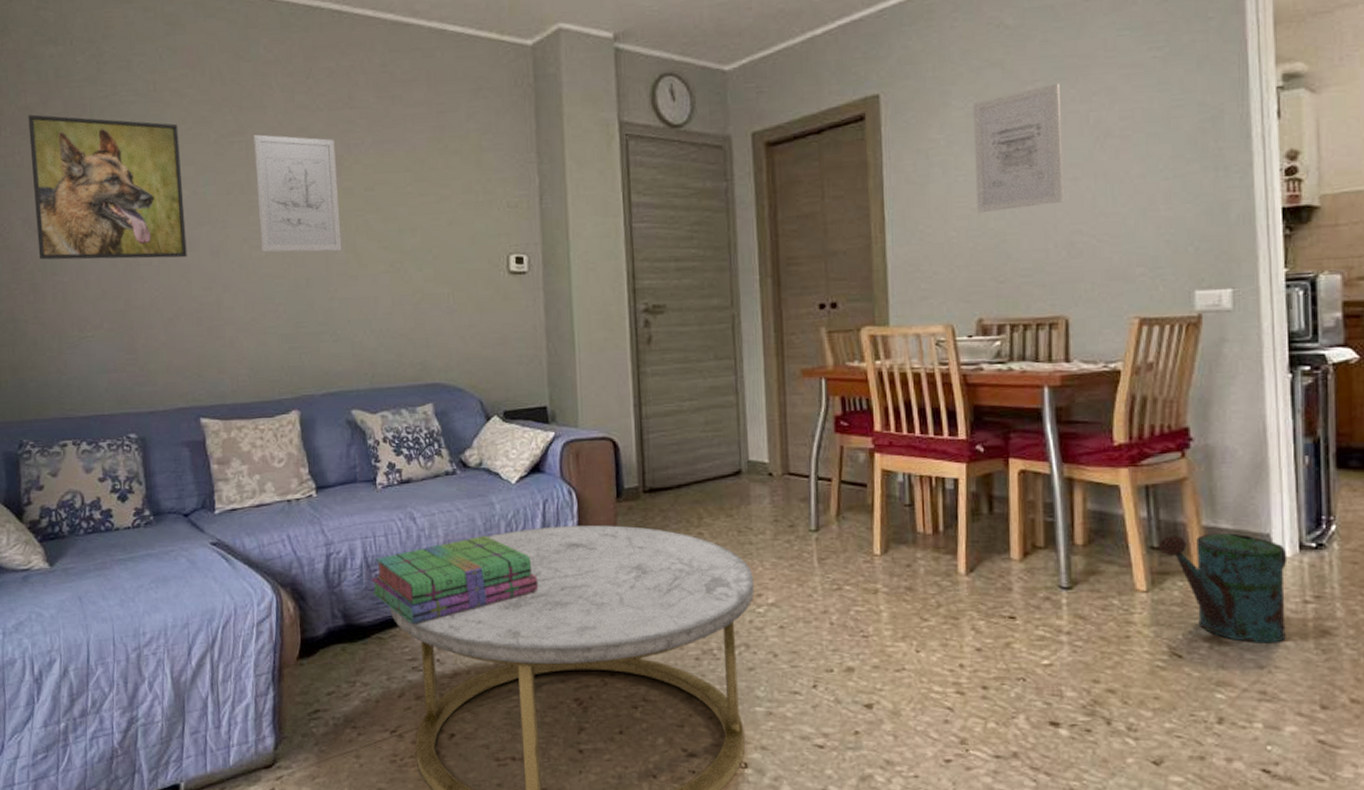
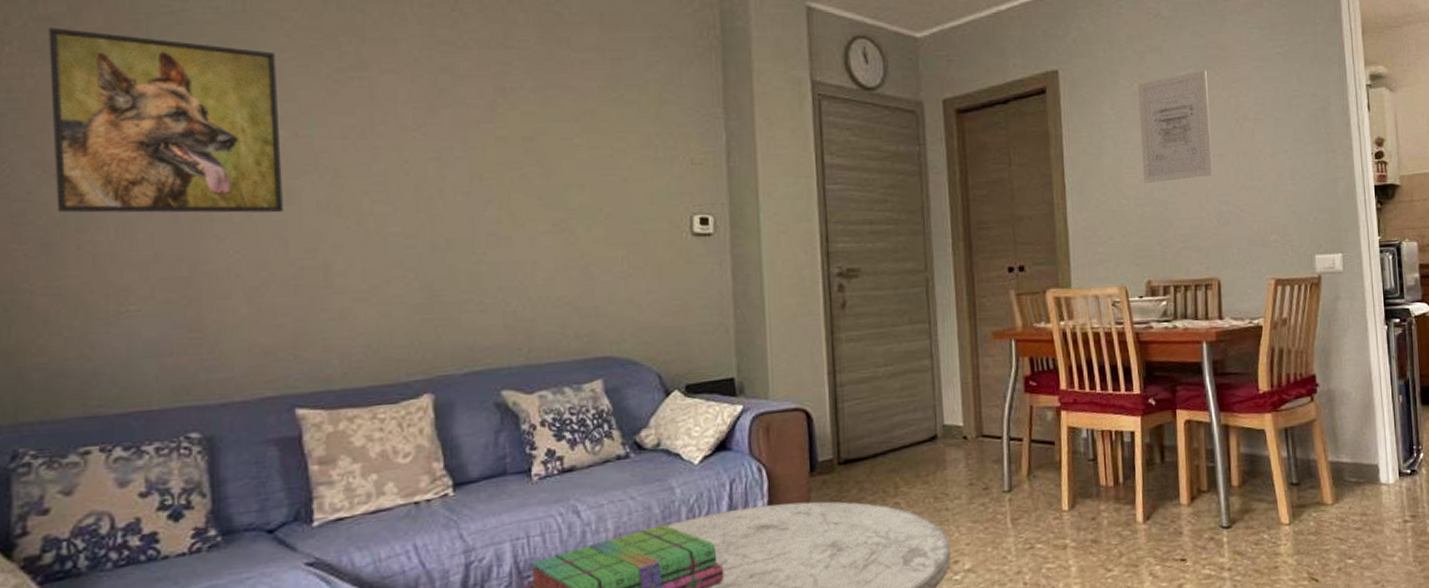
wall art: present [252,134,342,253] -> none [378,71,493,209]
watering can: present [1158,533,1288,643] -> none [1296,466,1393,562]

